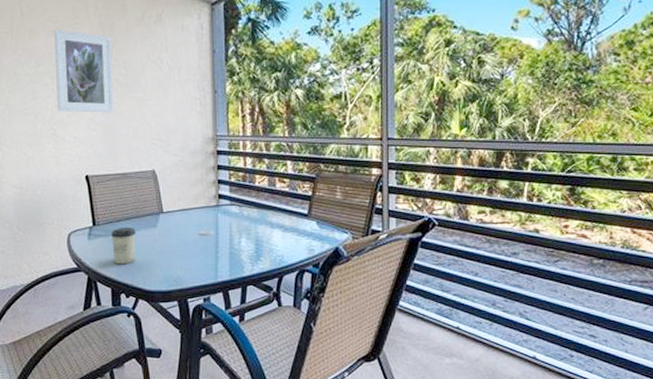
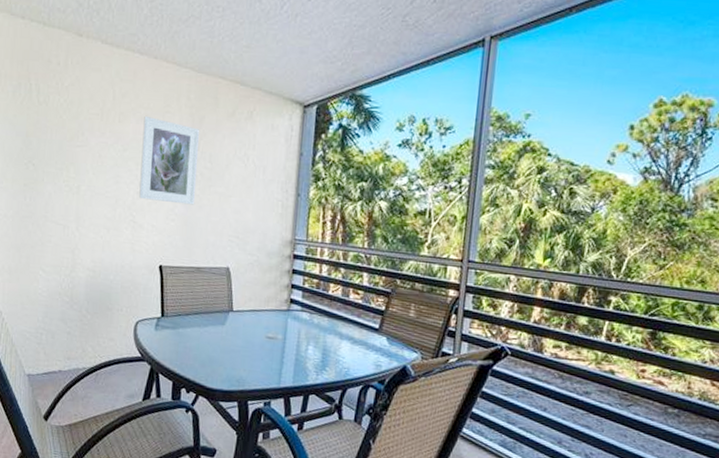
cup: present [110,228,136,265] -> none [177,321,204,360]

